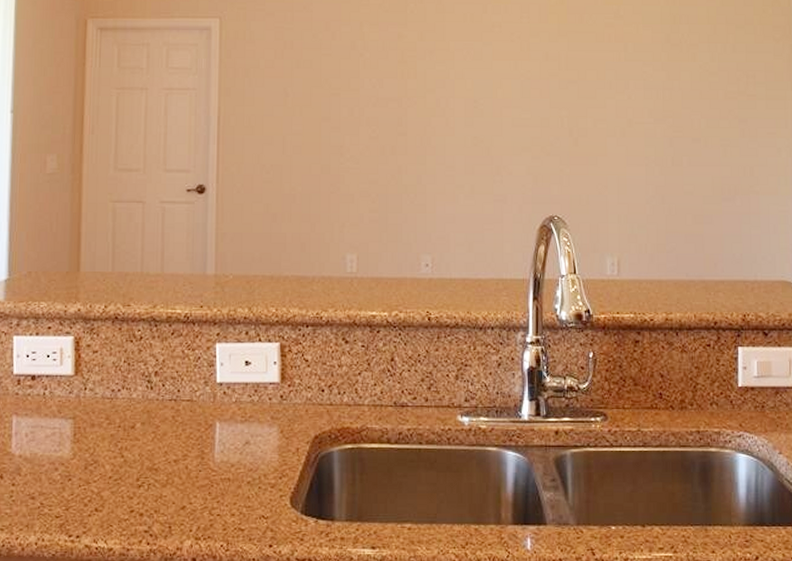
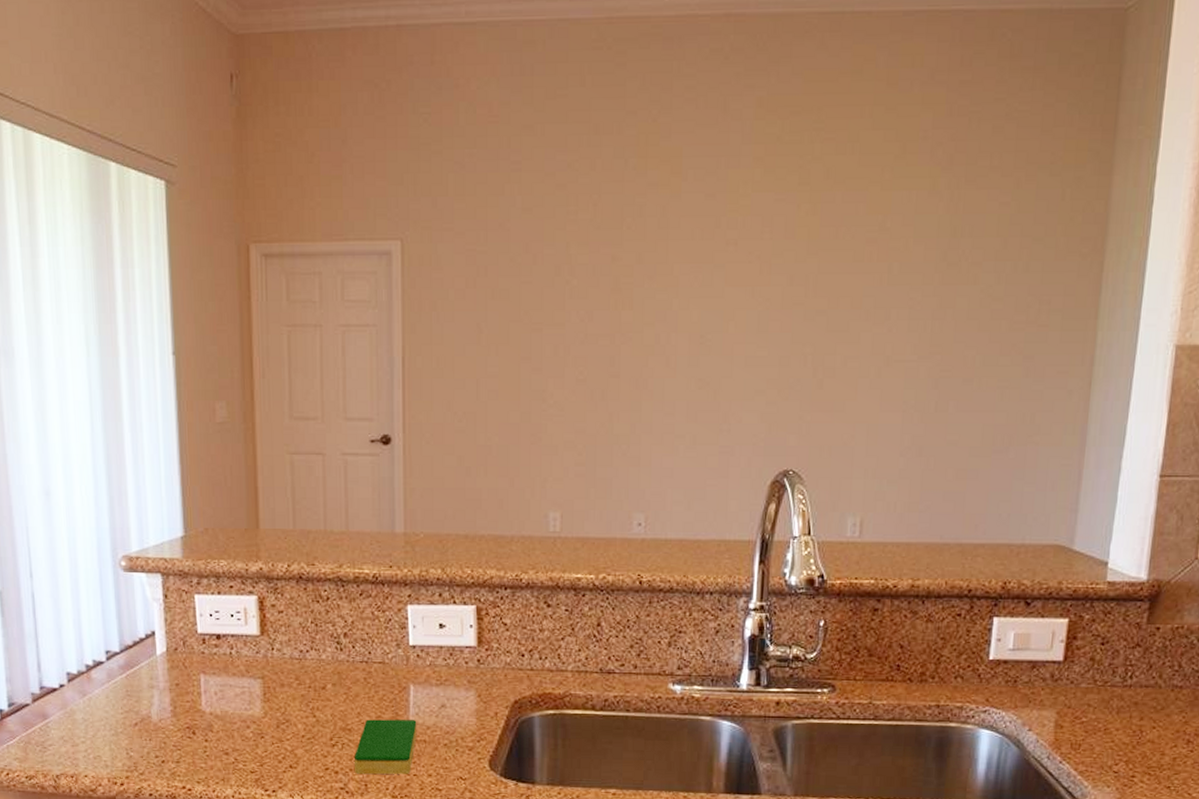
dish sponge: none [160,458,222,516] -> present [355,719,417,775]

